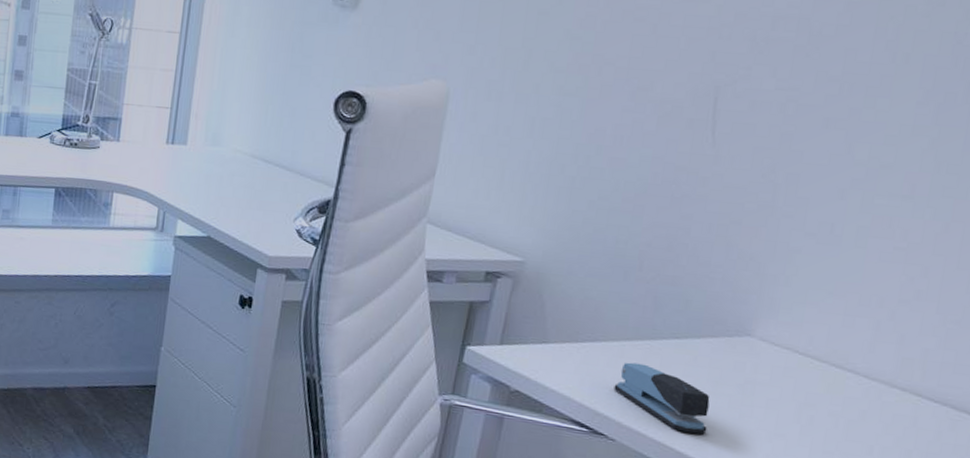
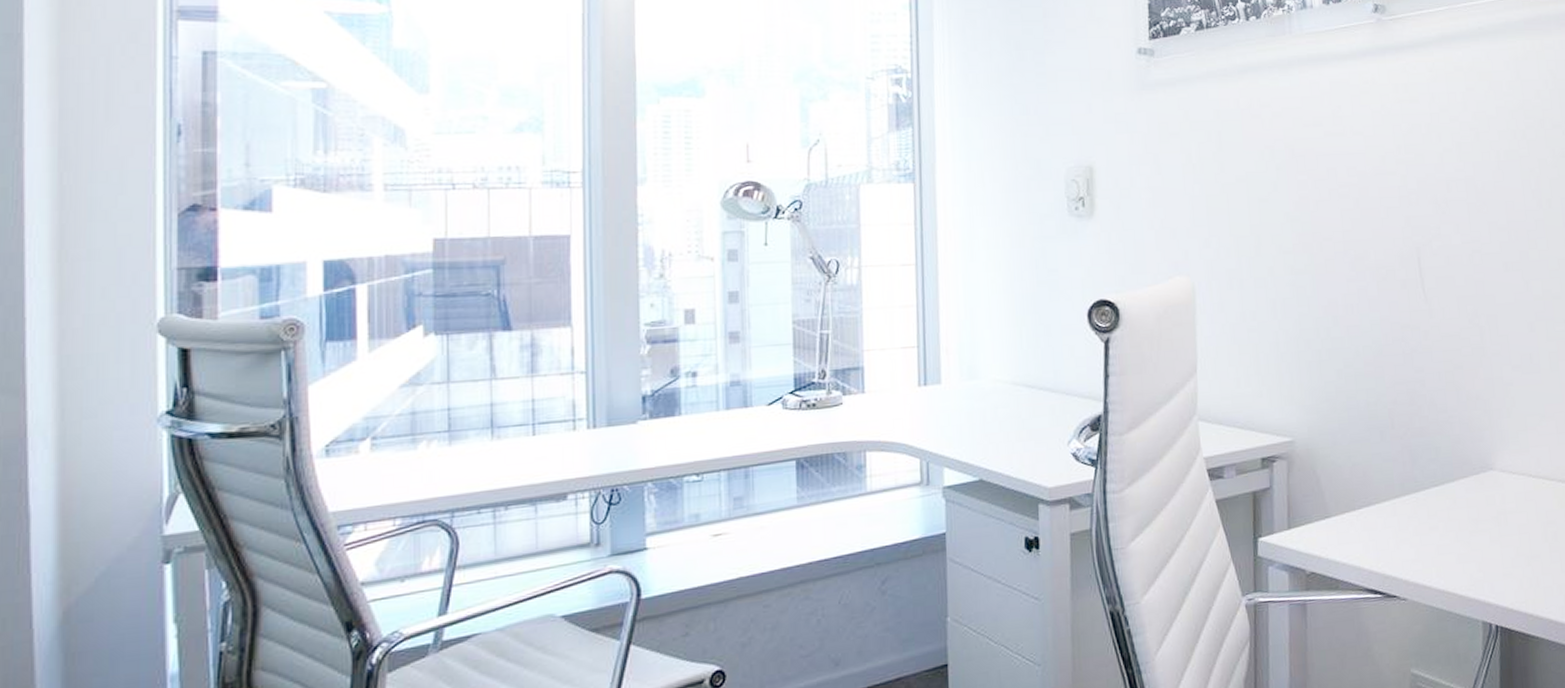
stapler: present [614,362,710,435] -> none [1395,517,1479,575]

